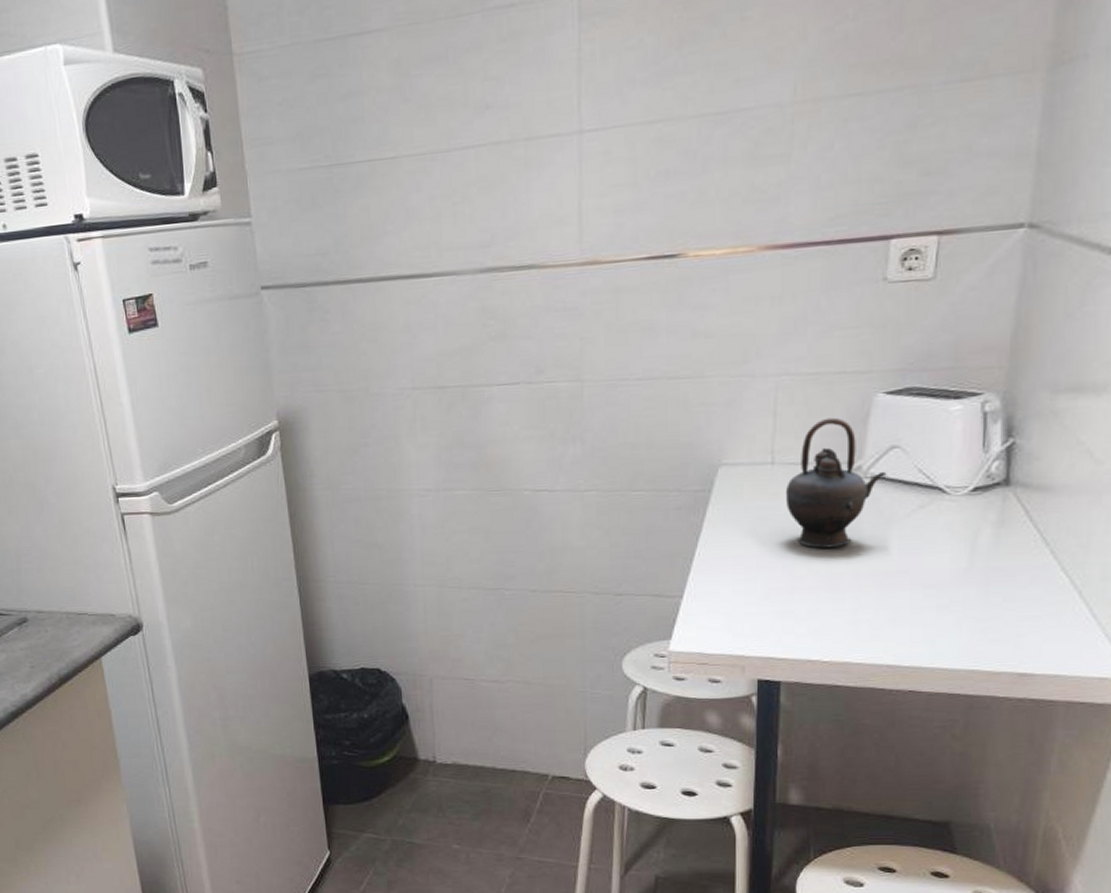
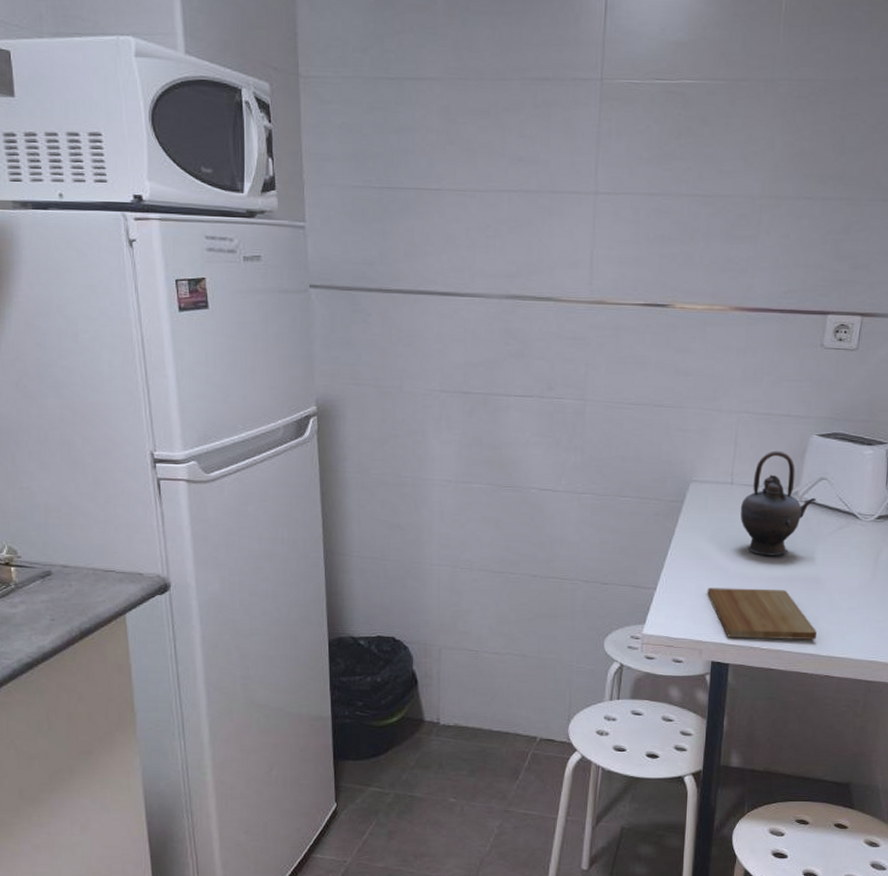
cutting board: none [748,588,895,650] -> present [707,588,816,640]

